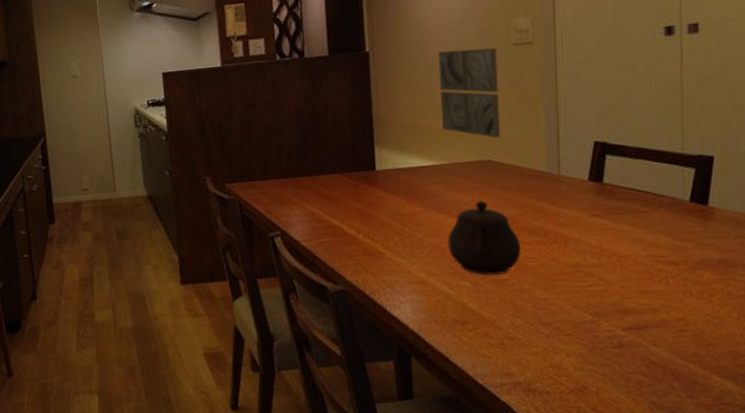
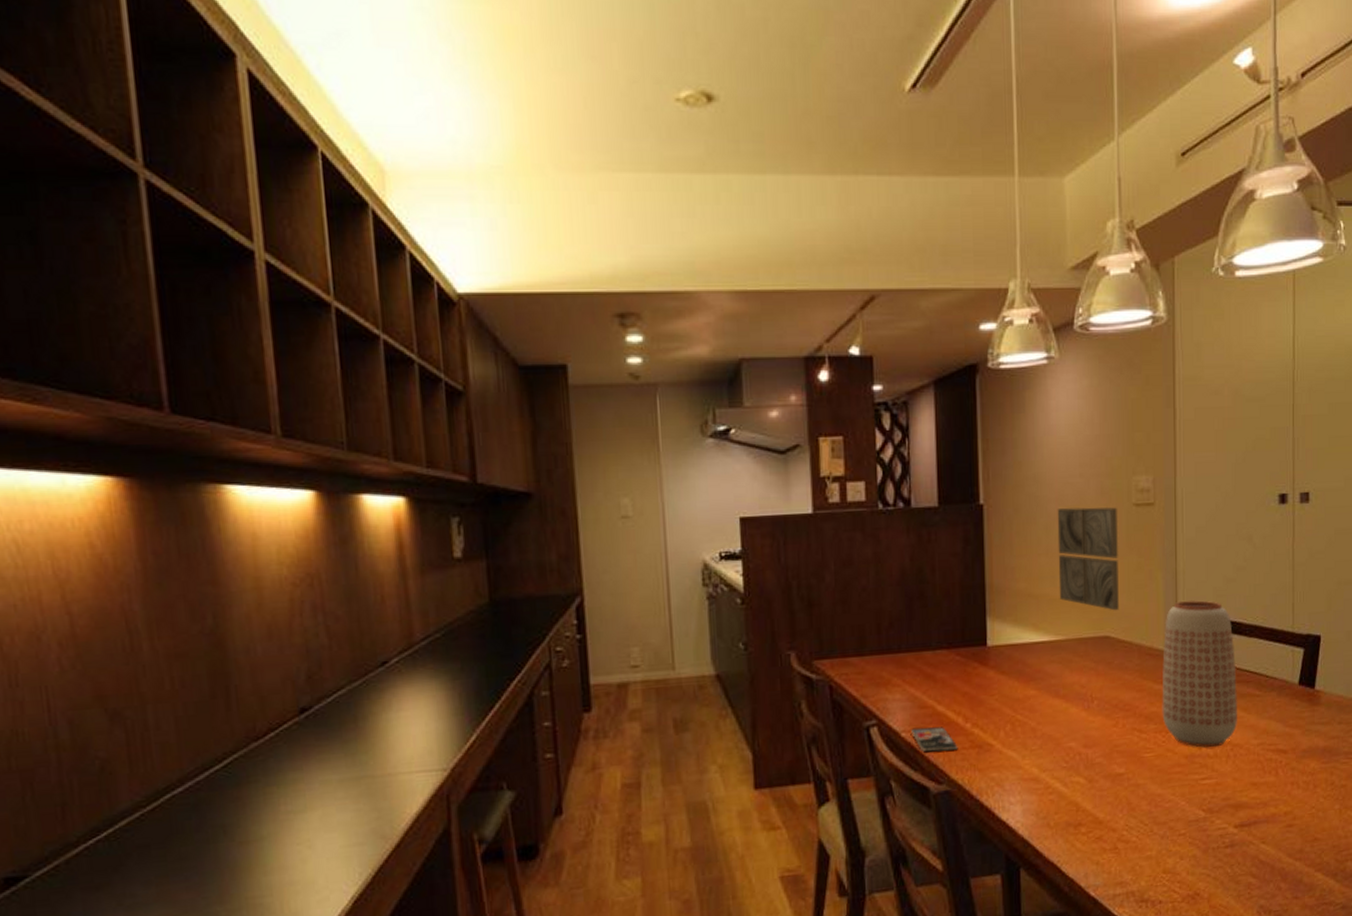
smartphone: none [310,237,352,258] -> present [911,726,958,752]
teapot: present [447,200,521,275] -> none [1062,682,1137,769]
vase: none [545,126,625,258] -> present [1162,600,1238,748]

